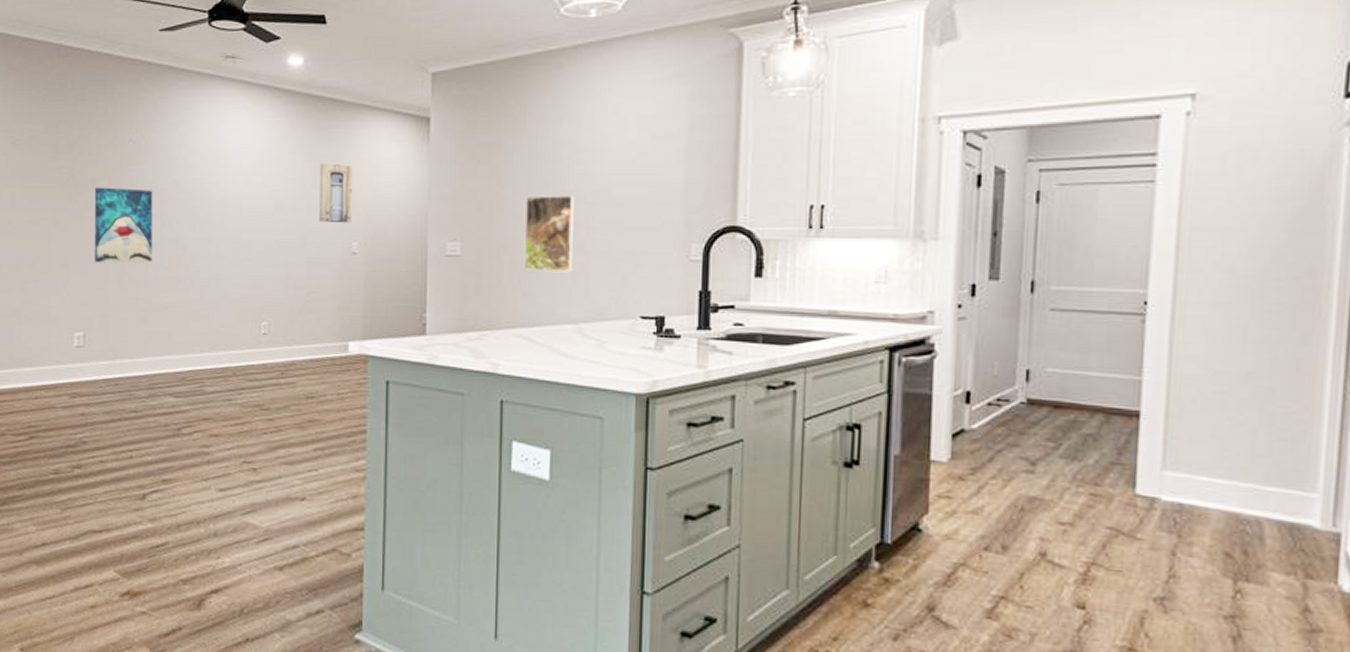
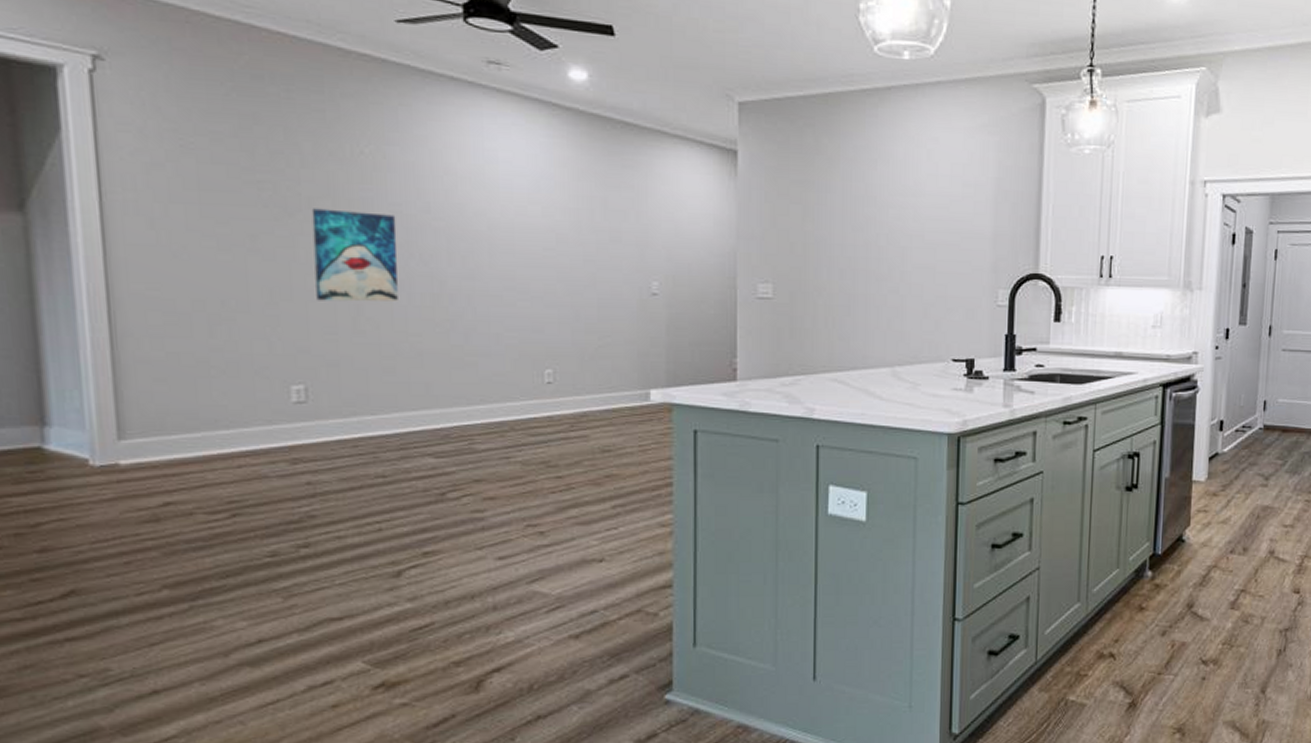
wall art: present [318,163,352,224] -> none [610,193,650,261]
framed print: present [523,195,575,273] -> none [838,238,890,316]

